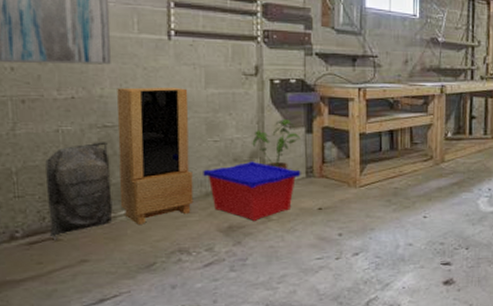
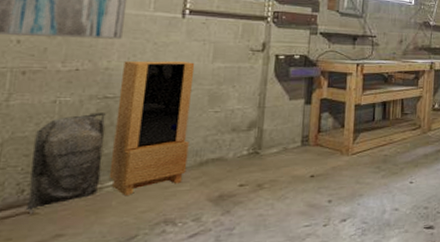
storage bin: present [203,161,301,222] -> none [199,131,297,190]
house plant: present [252,118,301,169] -> none [252,90,300,138]

